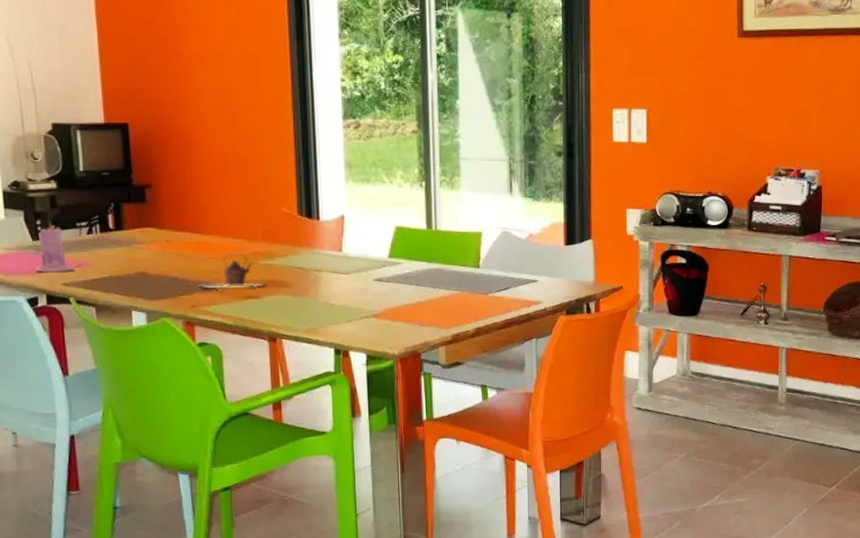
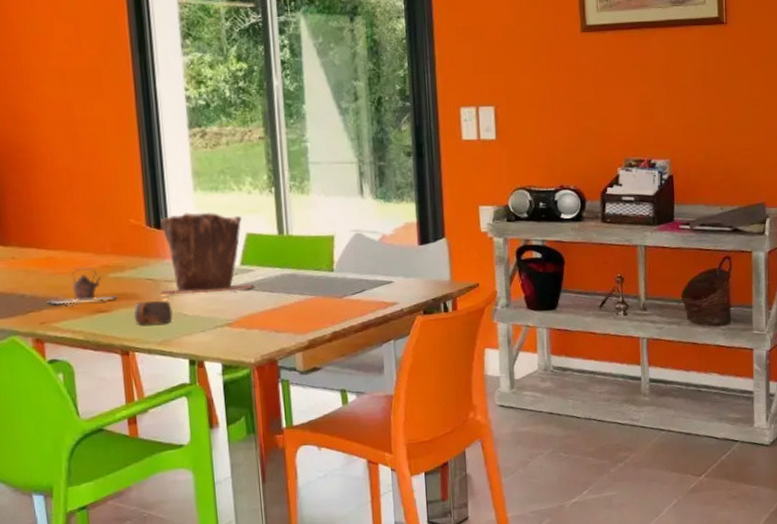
cup: none [282,289,320,313] -> present [134,301,173,325]
plant pot: none [308,203,403,284] -> present [159,212,256,295]

